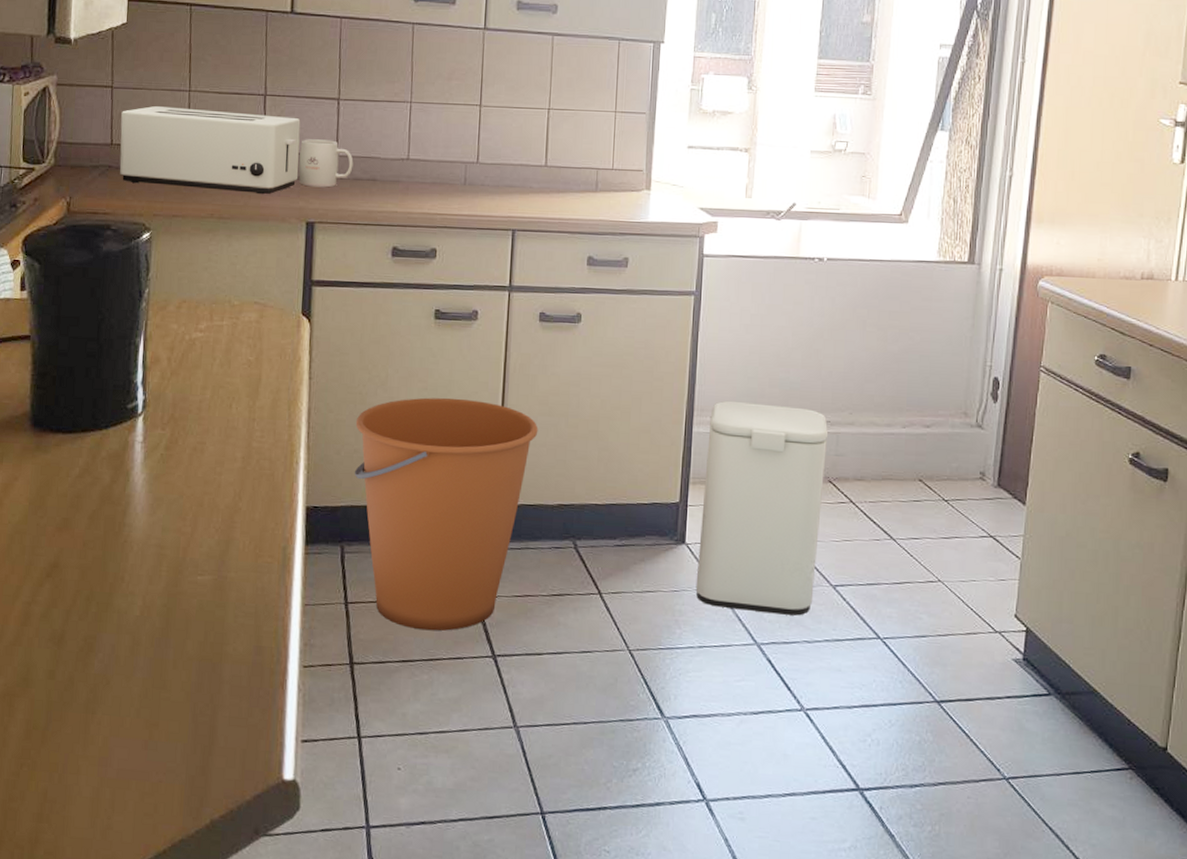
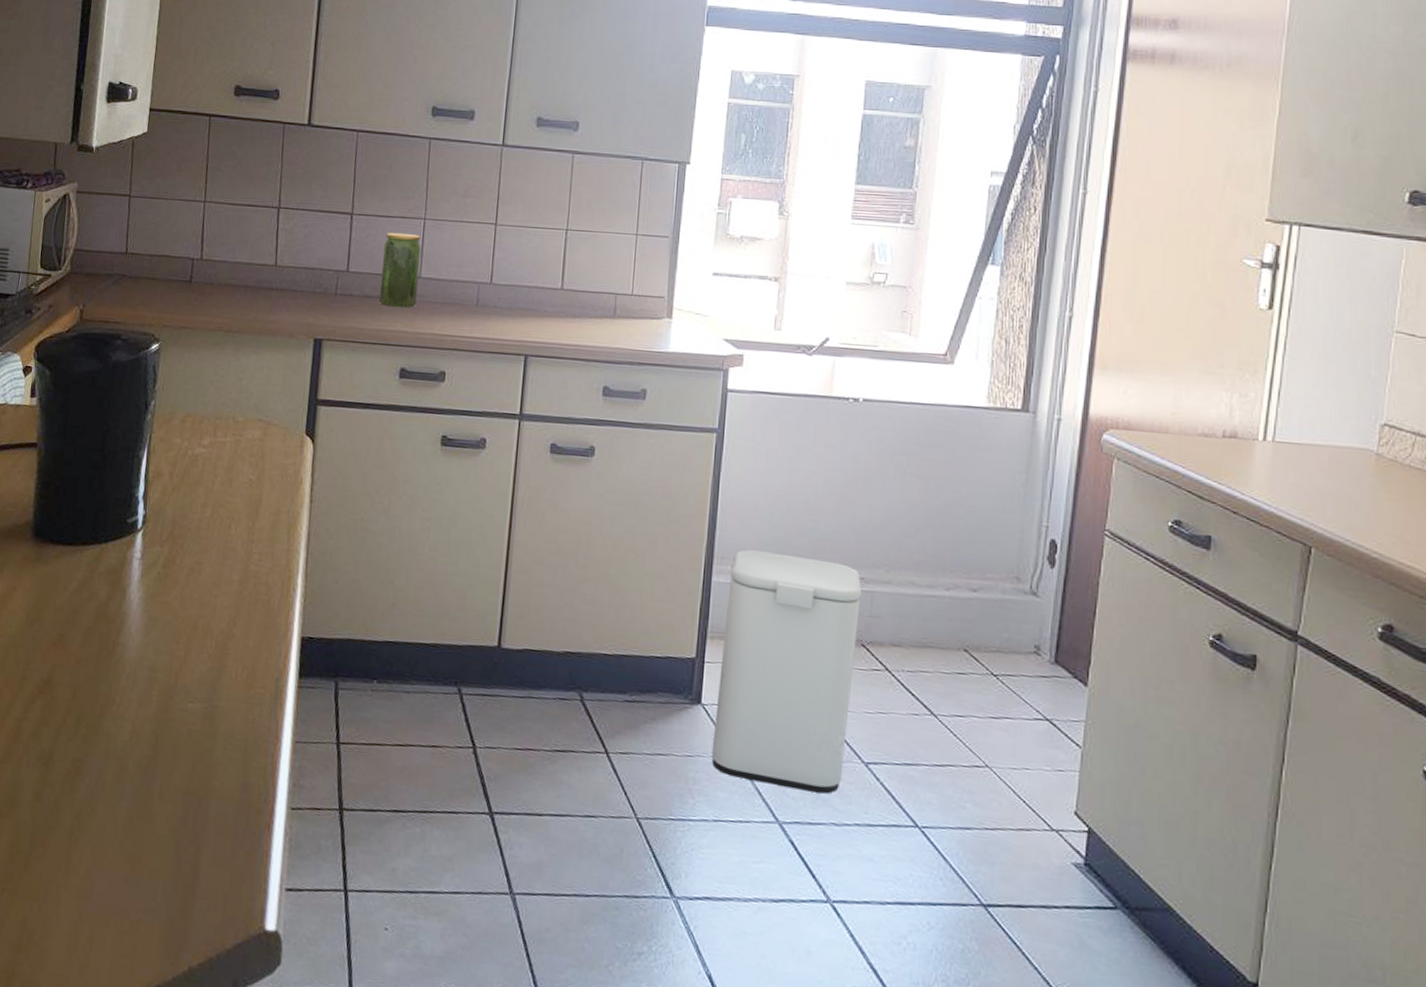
toaster: present [119,106,301,195] -> none [132,216,313,309]
mug: present [298,139,354,188] -> none [308,253,365,304]
bucket: present [354,397,538,631] -> none [352,528,546,782]
jar: none [369,116,409,190] -> present [379,232,422,309]

